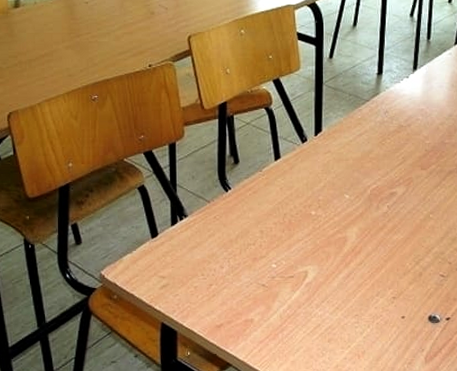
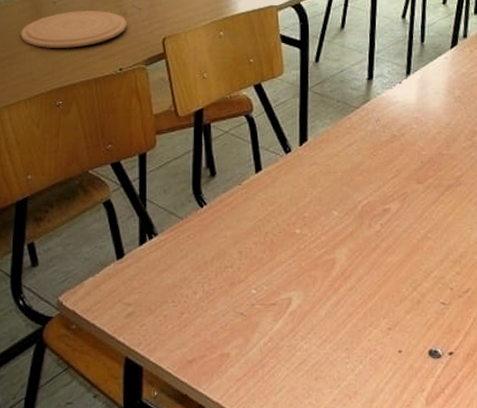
plate: none [56,10,155,46] -> present [20,11,127,48]

